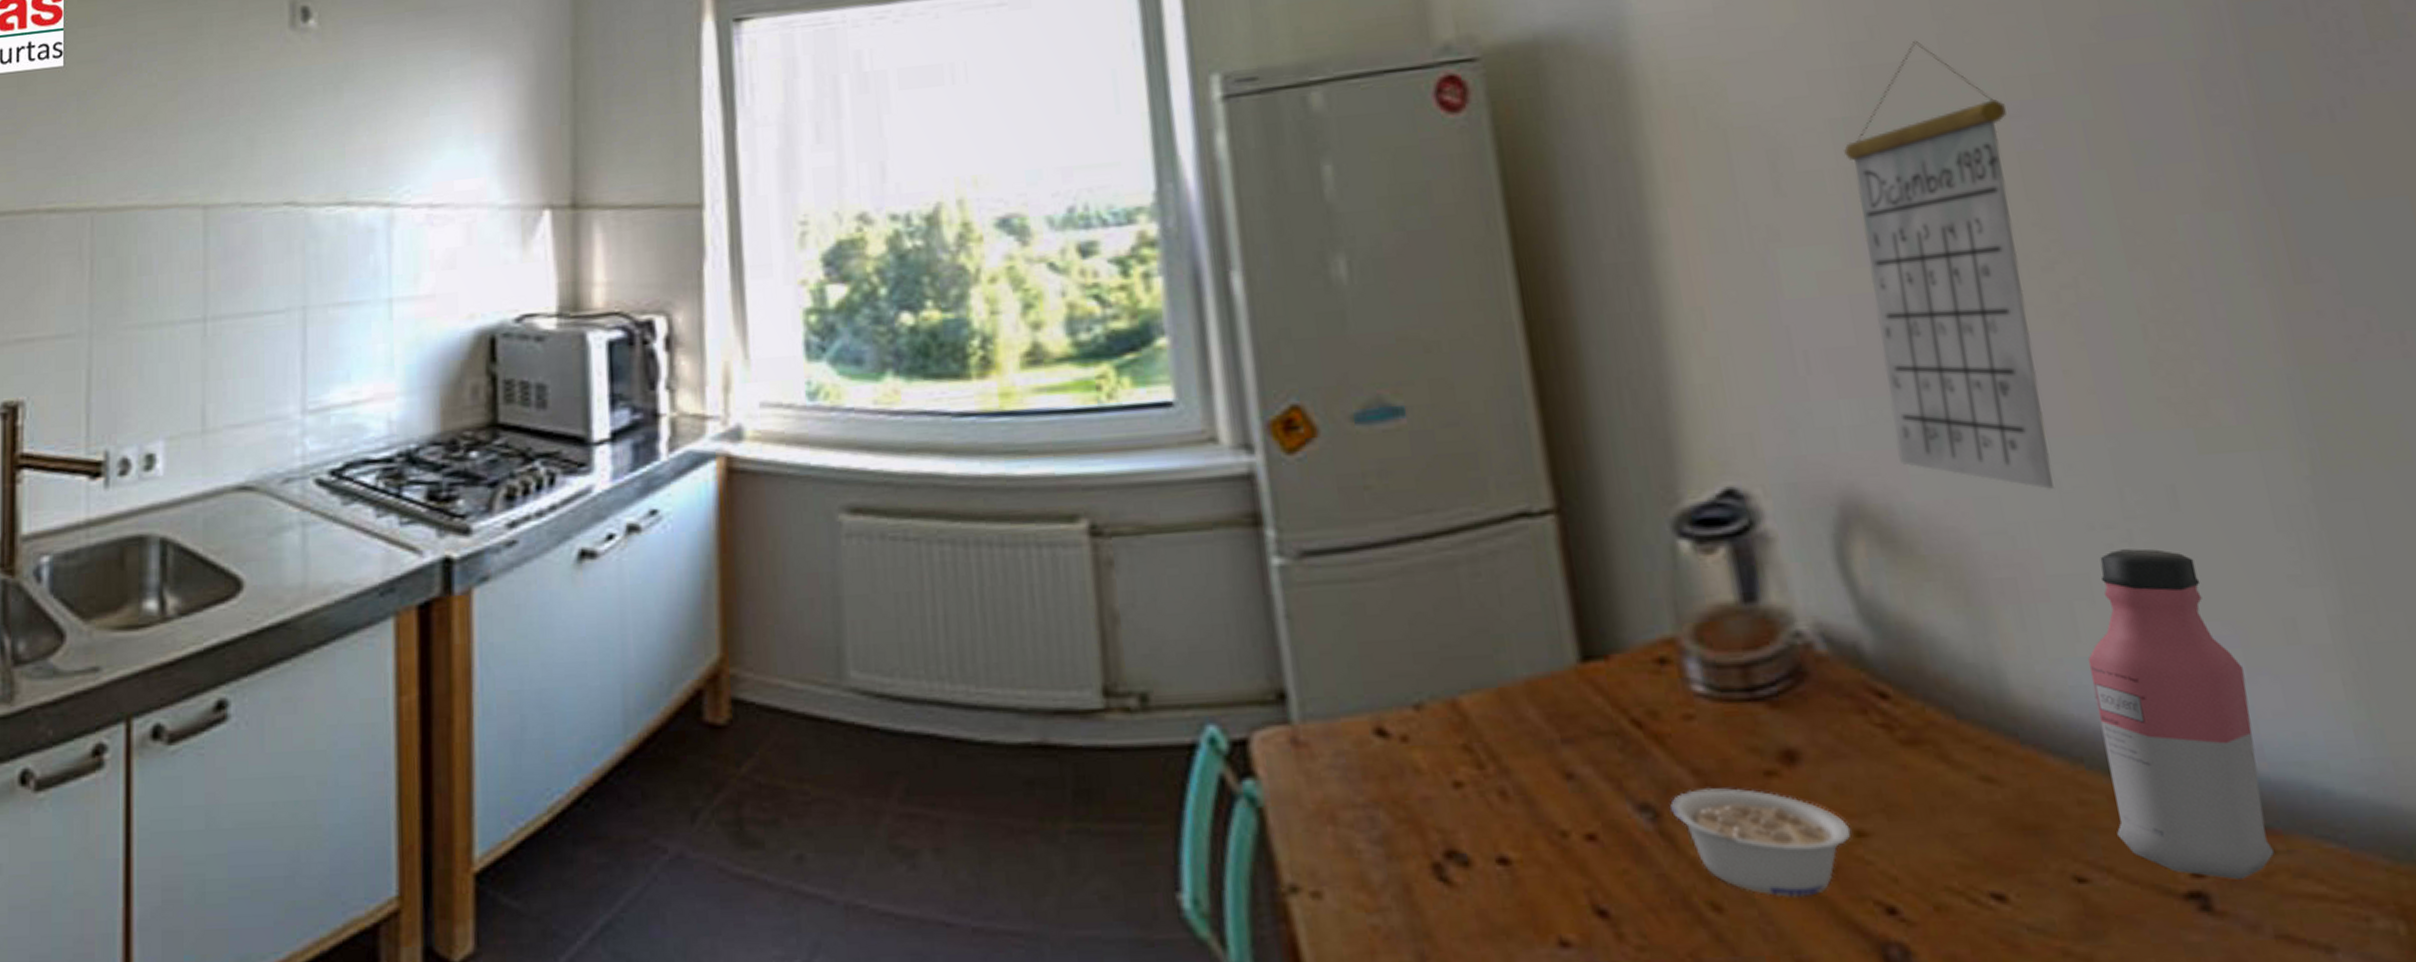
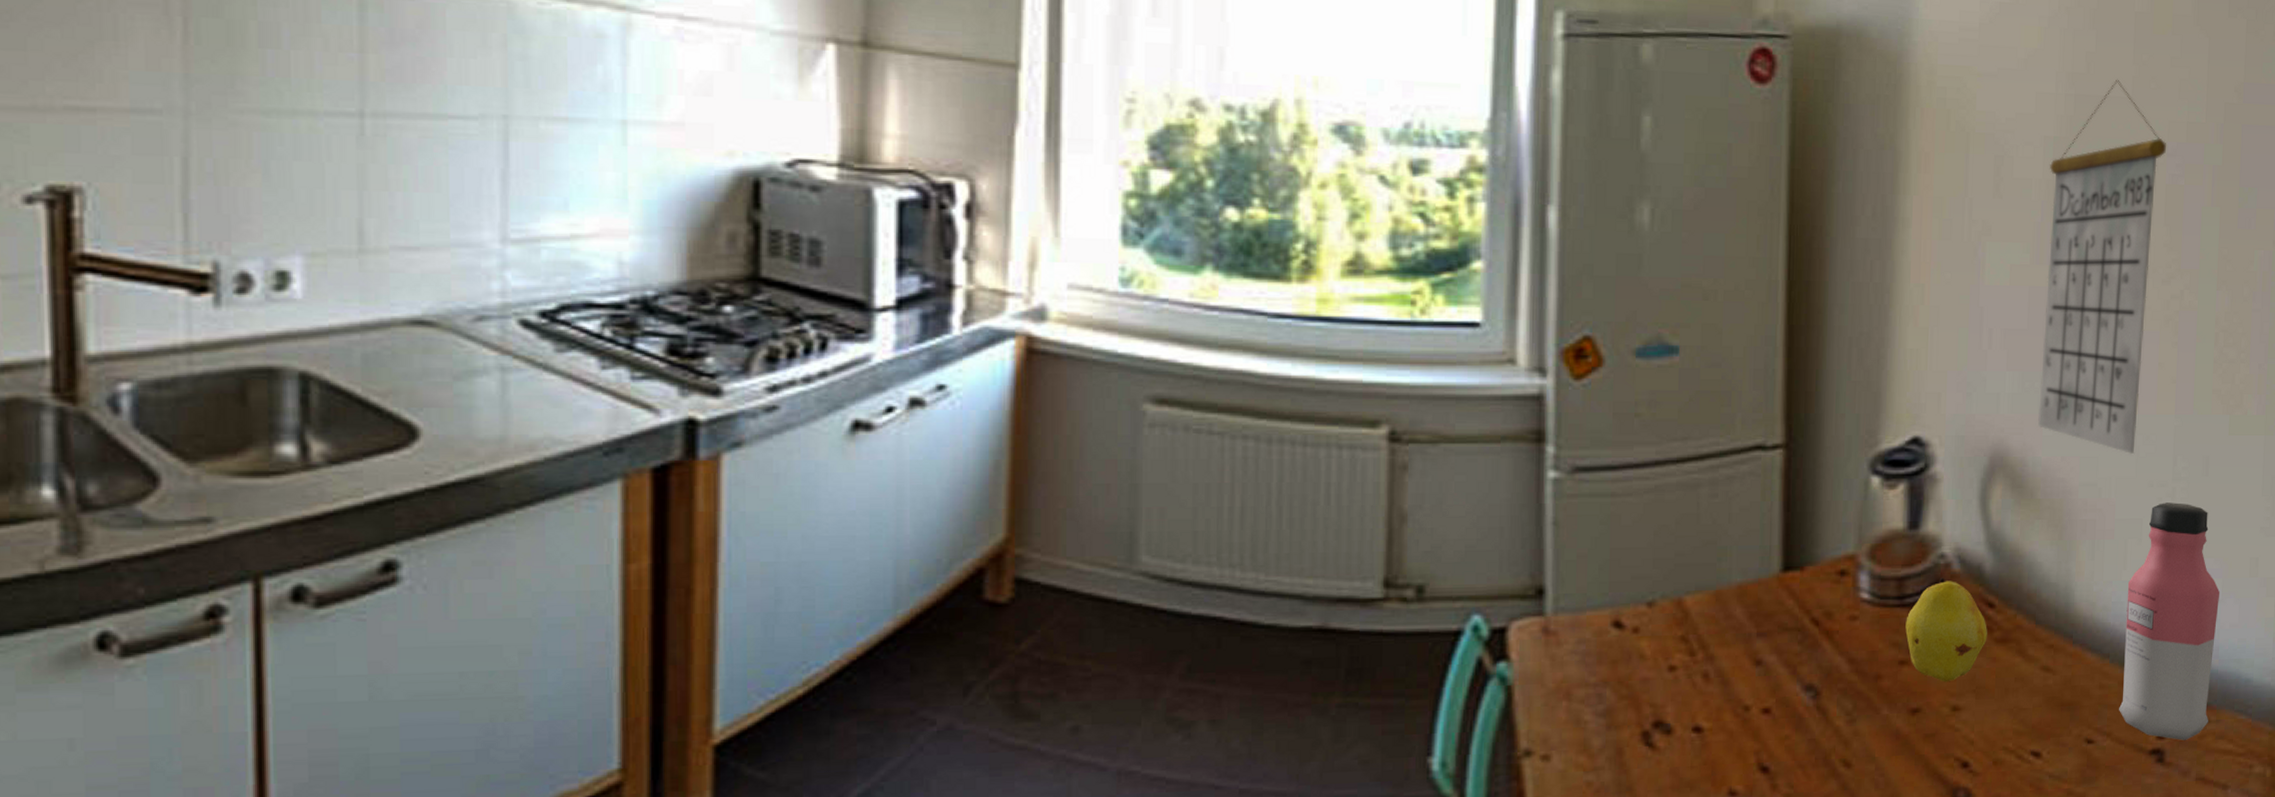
legume: present [1670,787,1851,897] -> none [1828,673,1950,756]
fruit: none [1763,661,1888,799] -> present [1905,577,1987,683]

